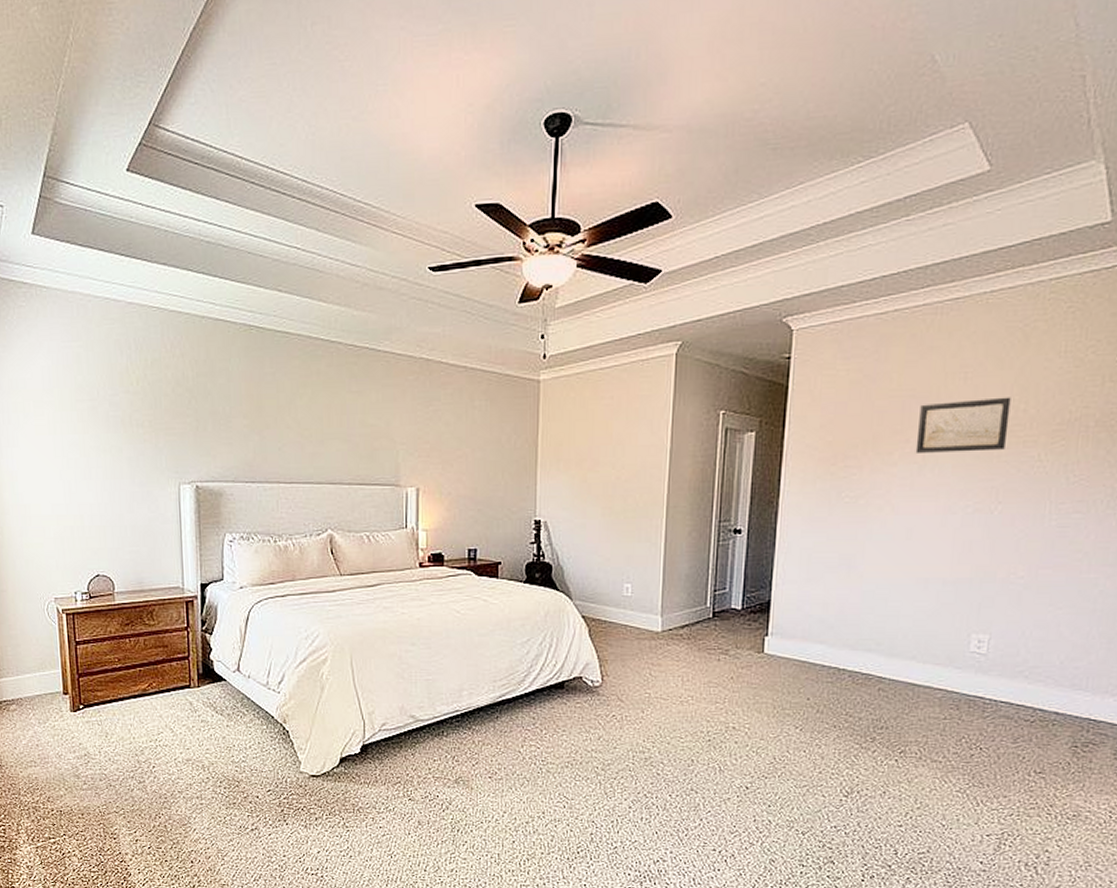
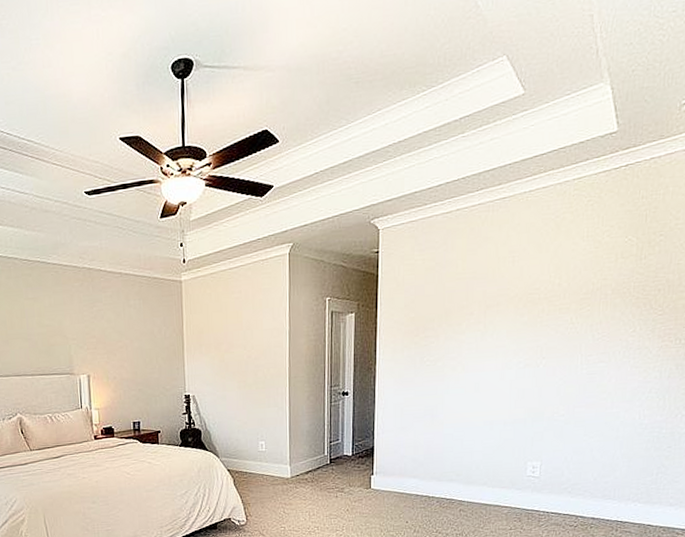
wall art: present [915,397,1011,453] -> none [478,274,548,323]

